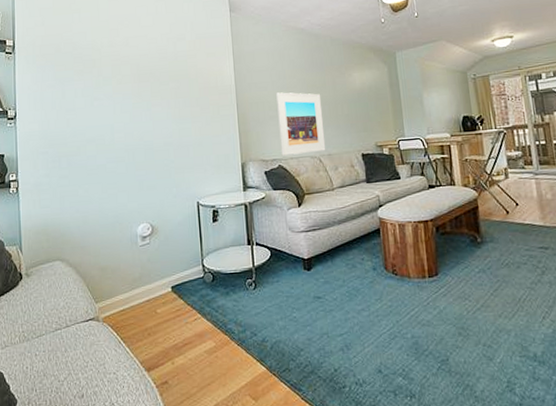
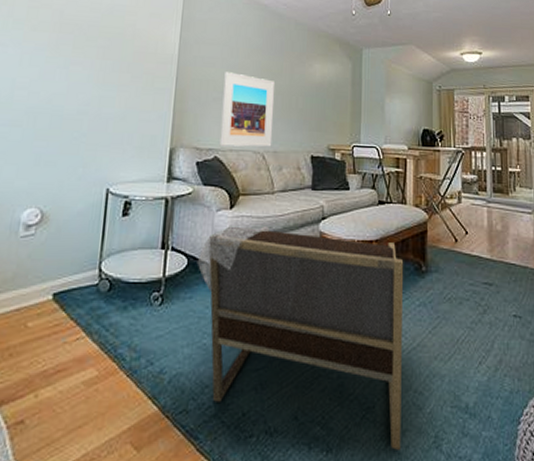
armchair: none [278,217,477,394] -> present [197,225,404,450]

